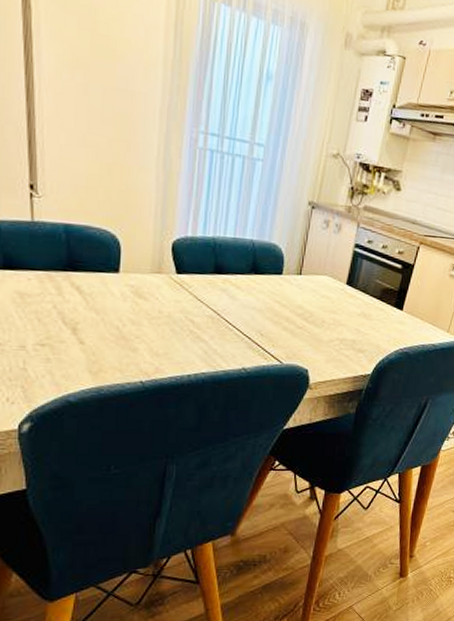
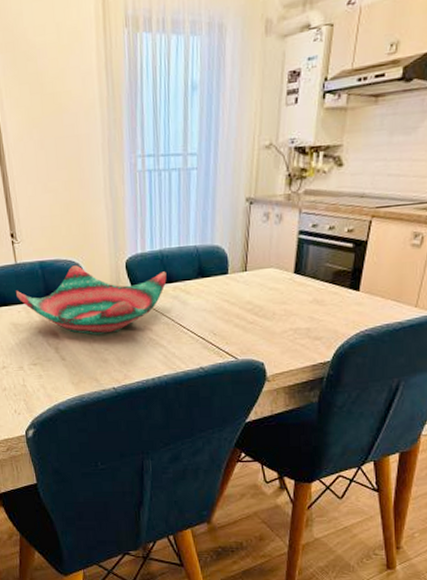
decorative bowl: none [28,236,217,320] -> present [16,265,167,336]

